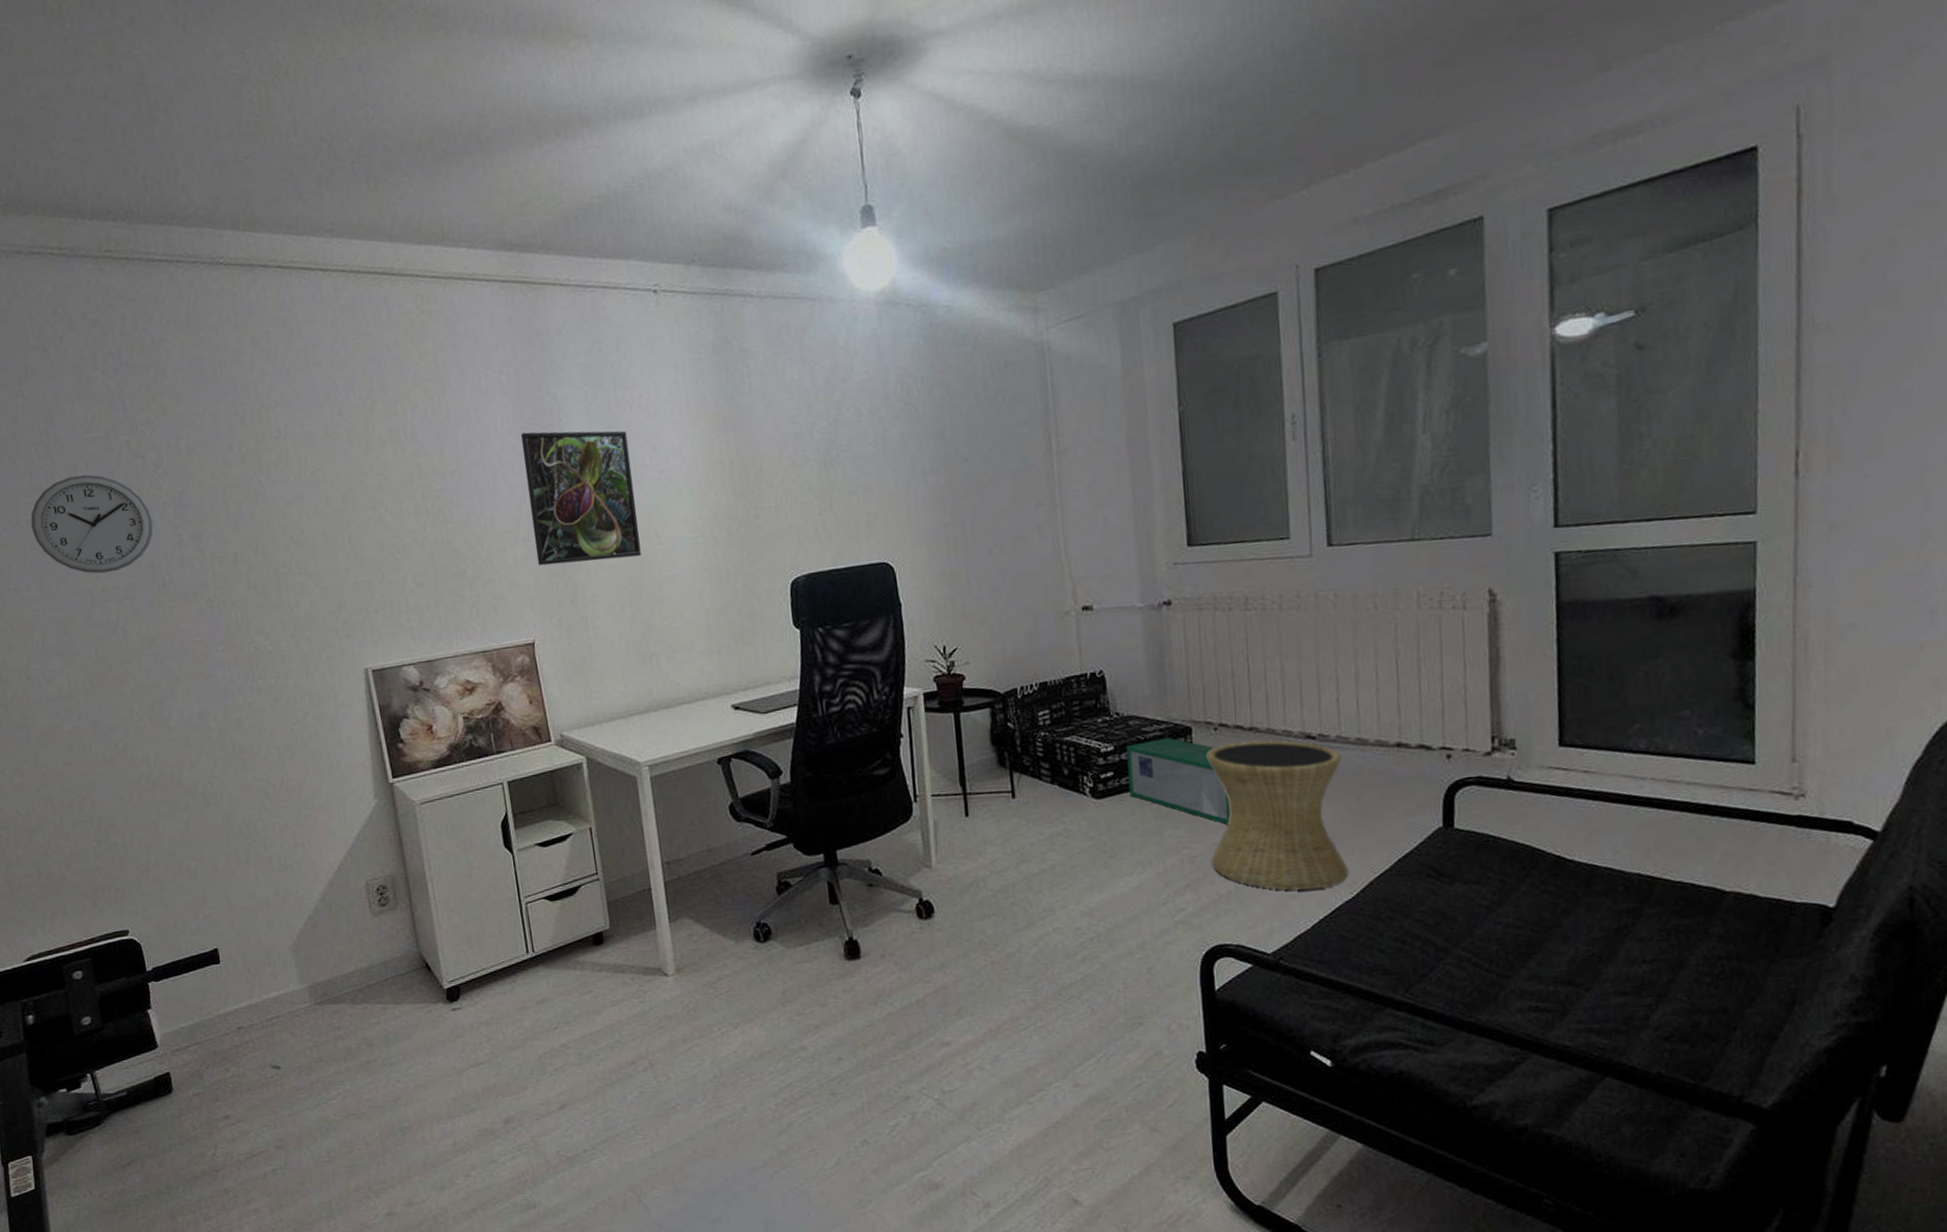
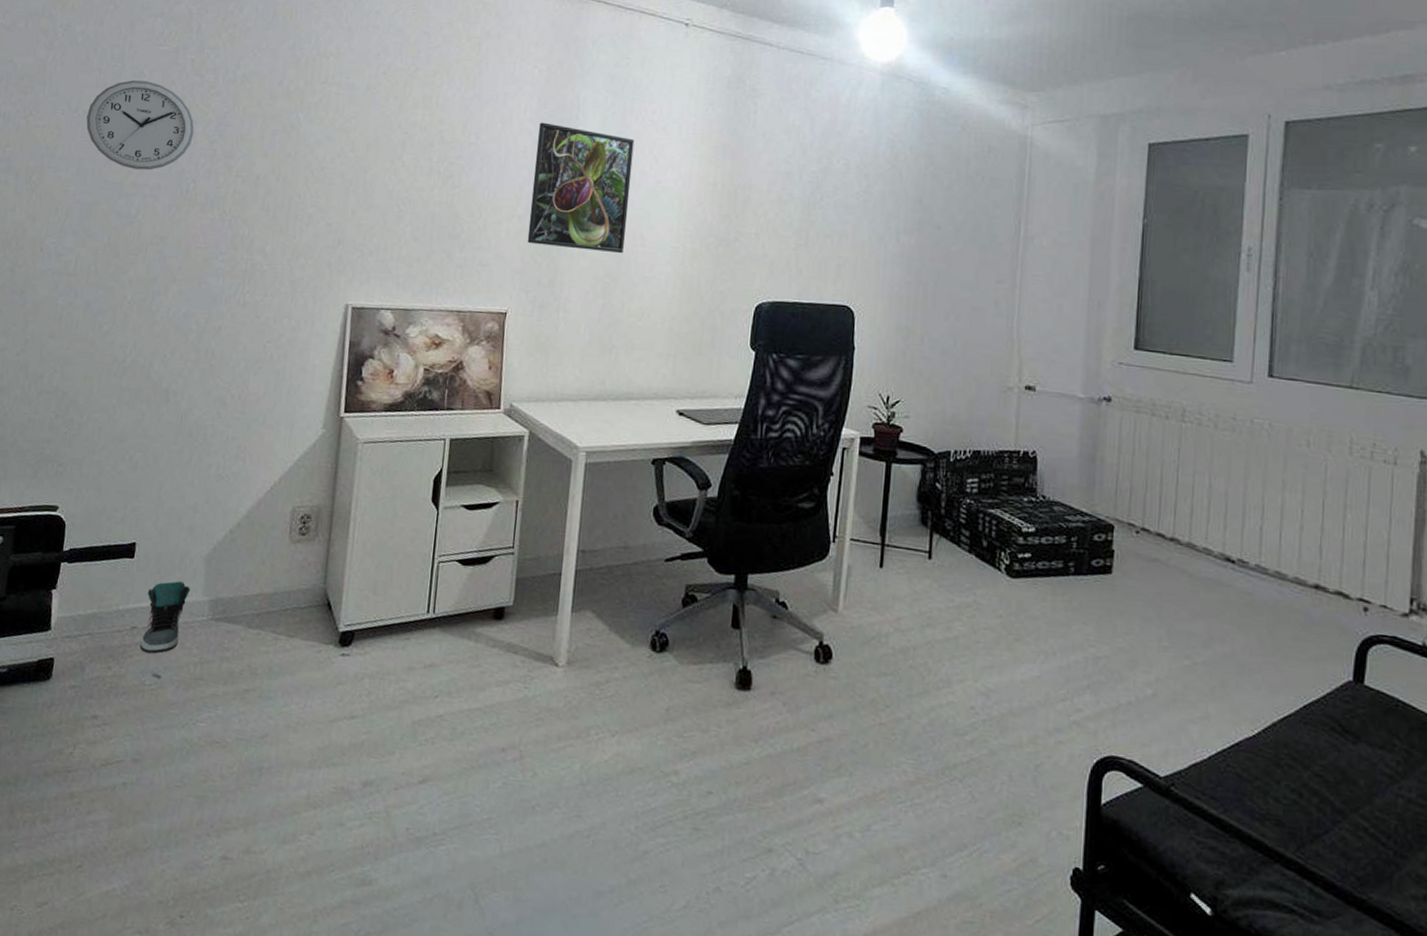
sneaker: none [243,975,288,1049] -> present [139,581,190,654]
storage bin: present [1126,737,1232,825] -> none [1043,529,1142,632]
side table: present [1206,740,1349,890] -> none [1114,549,1258,719]

